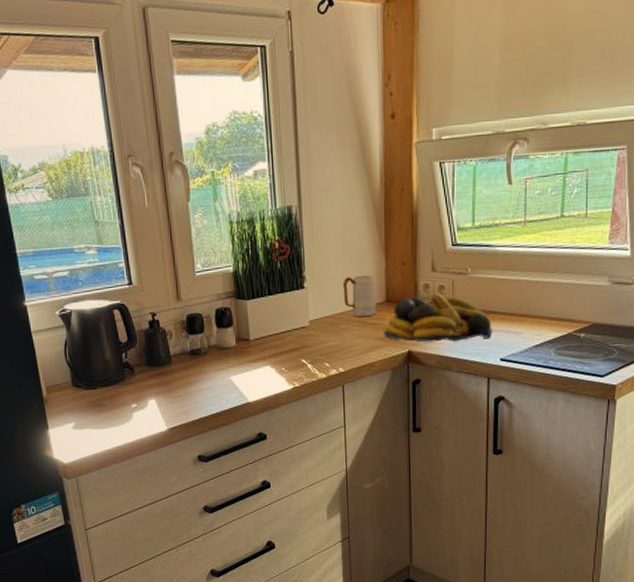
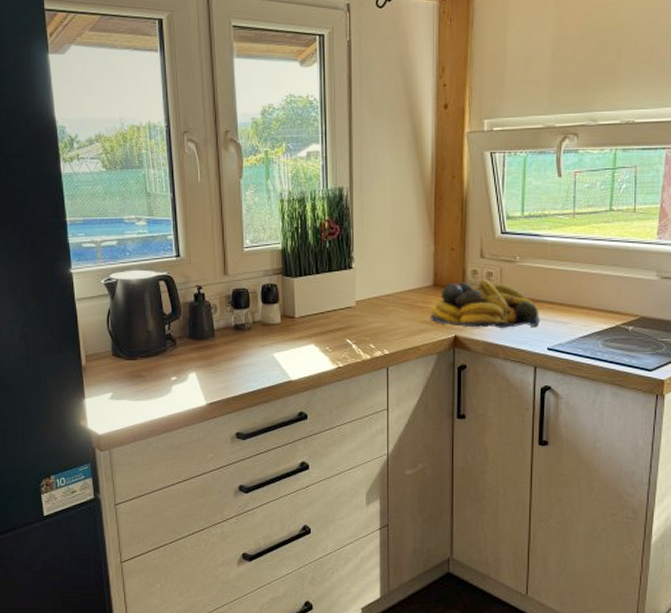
mug: present [342,275,376,318] -> none [391,258,423,300]

